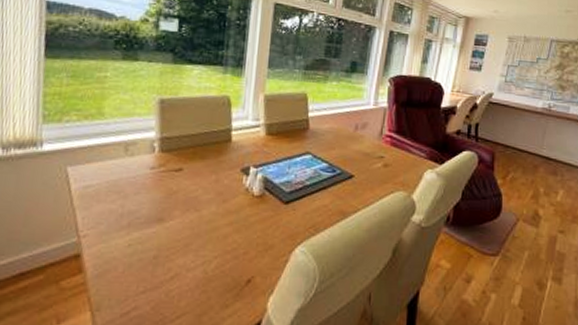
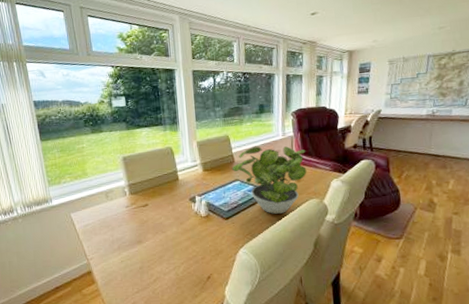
potted plant: none [304,113,400,205] -> present [232,146,307,214]

